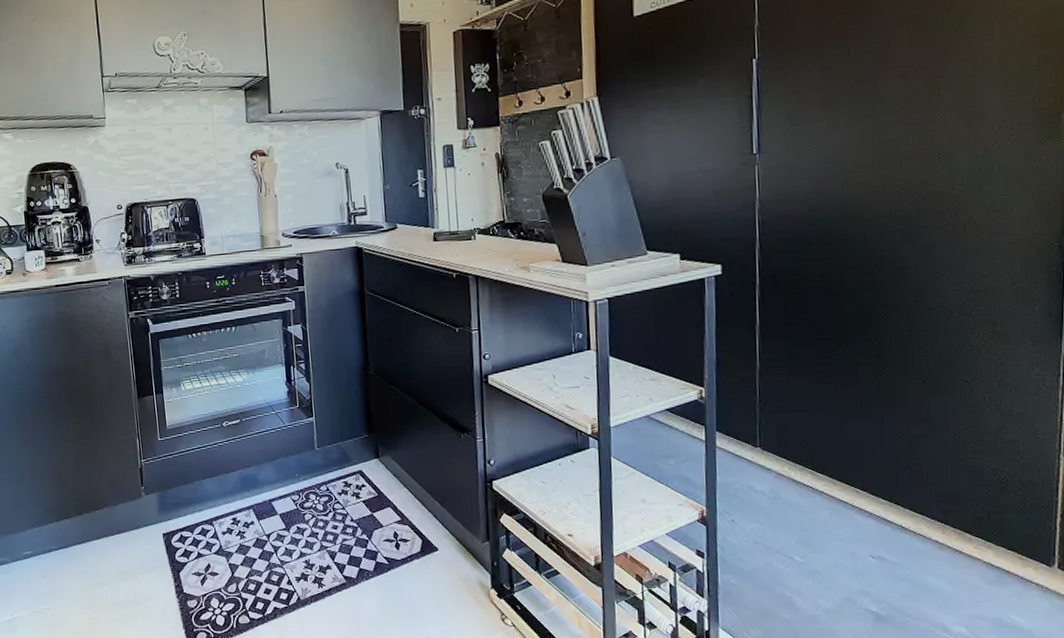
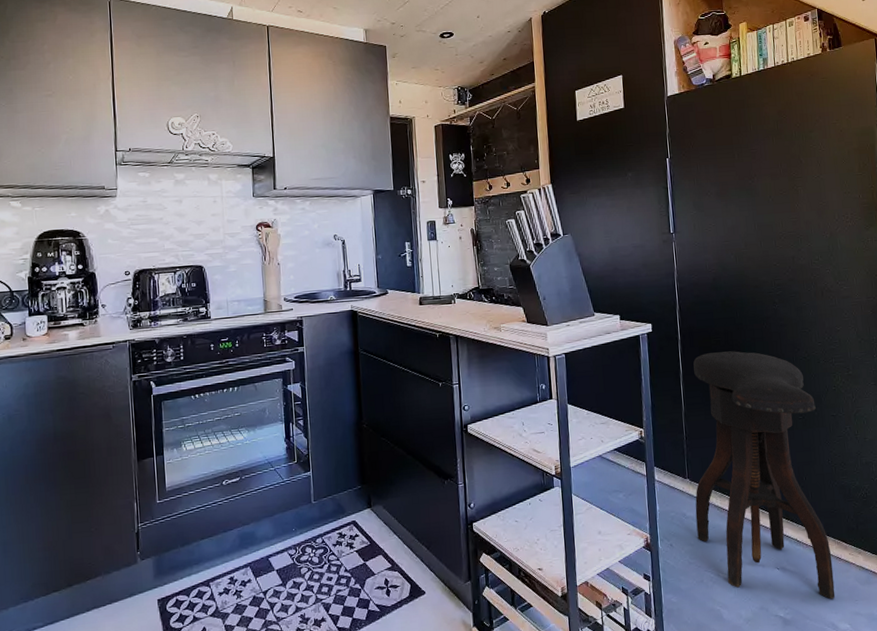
stool: none [766,299,950,598] -> present [693,351,836,600]

